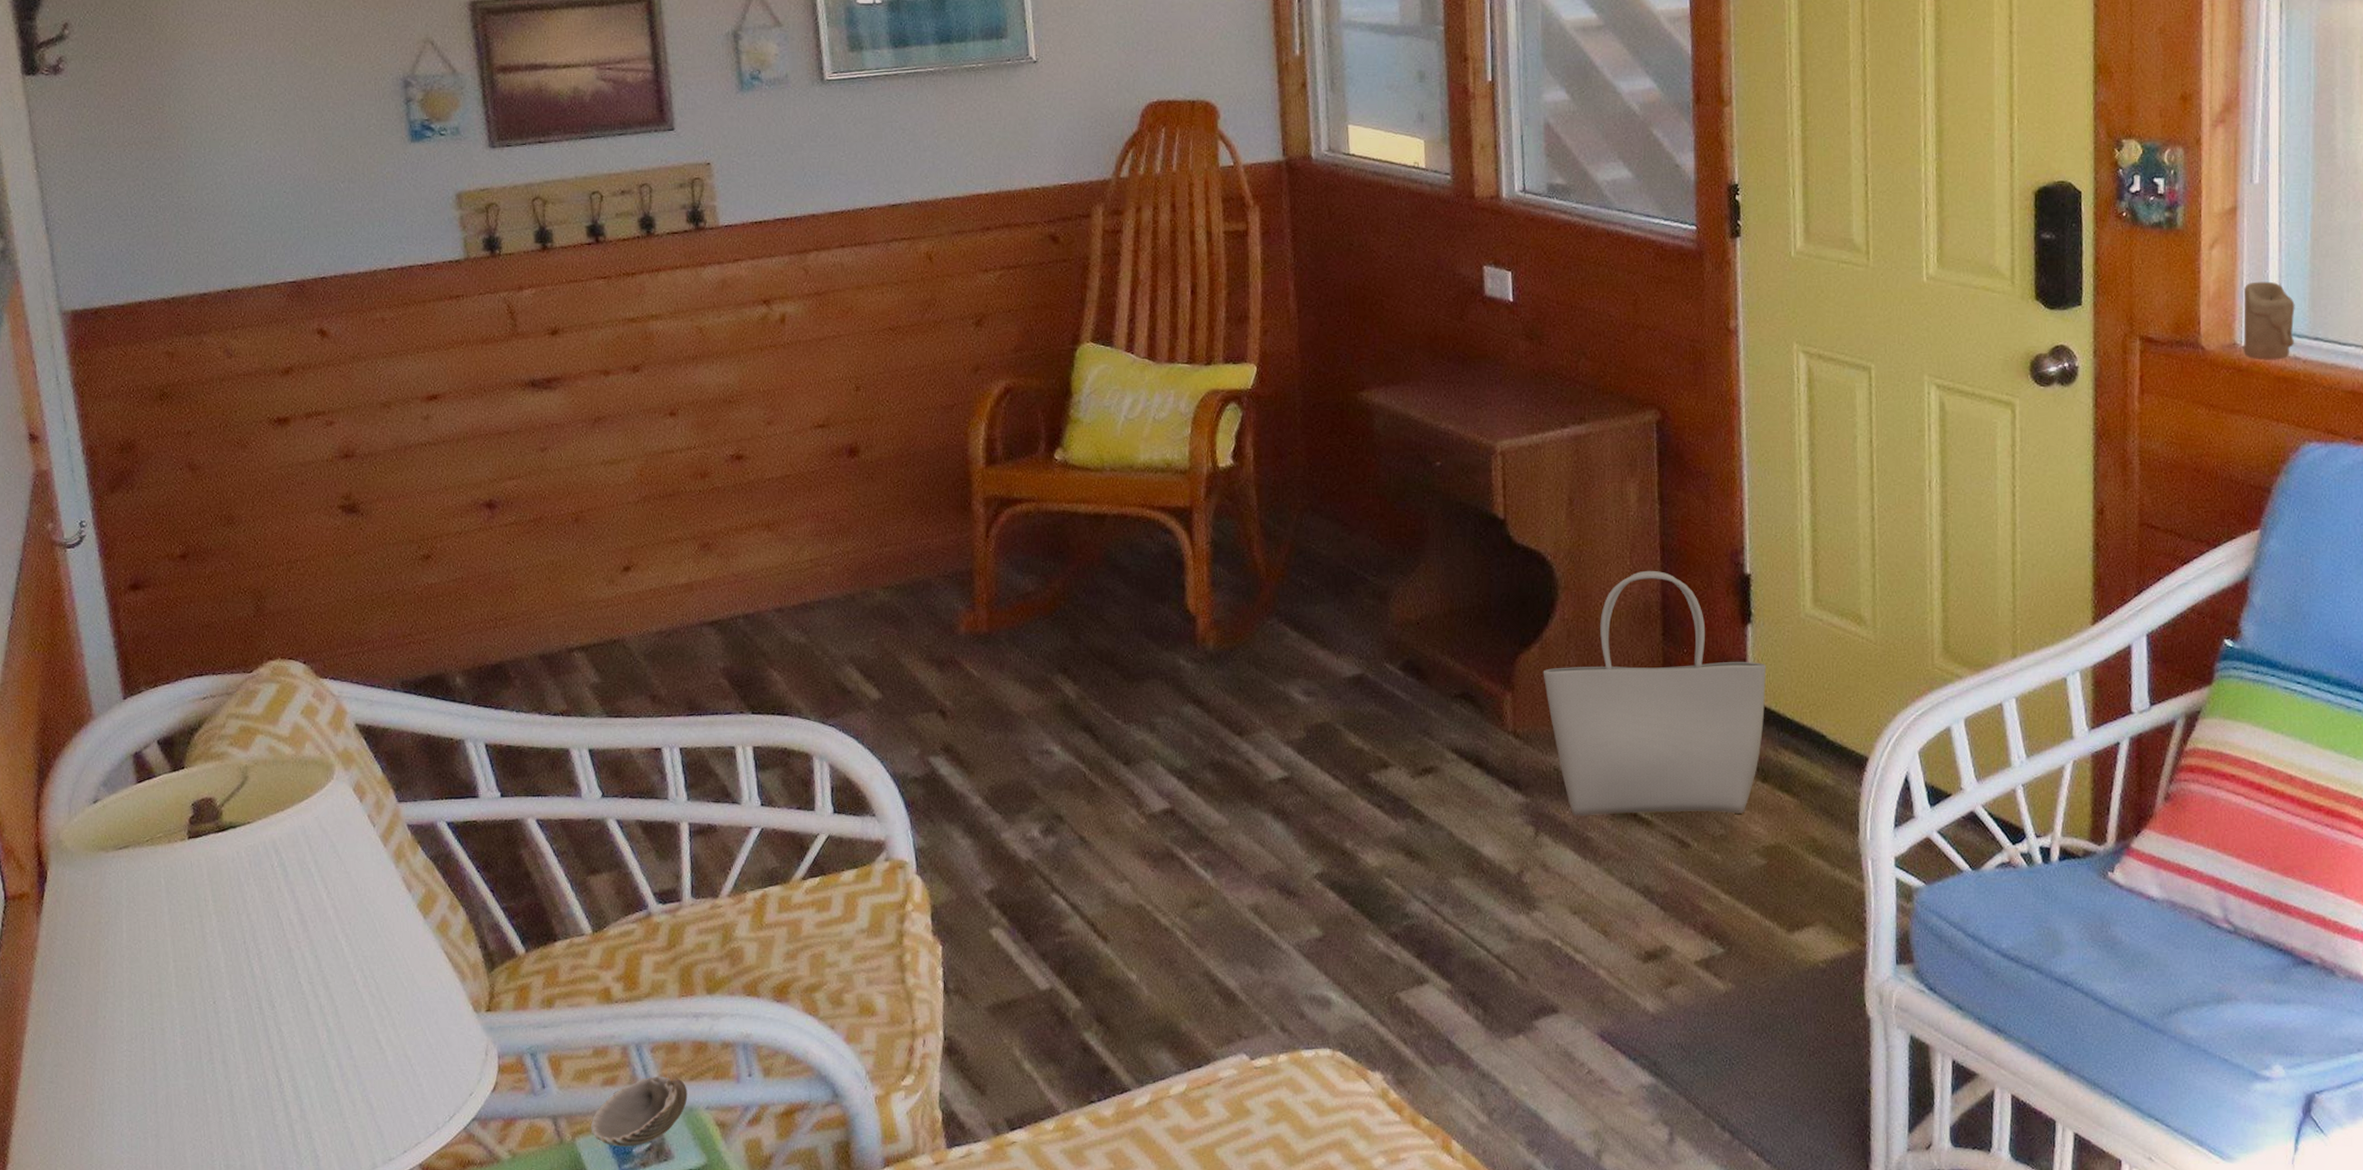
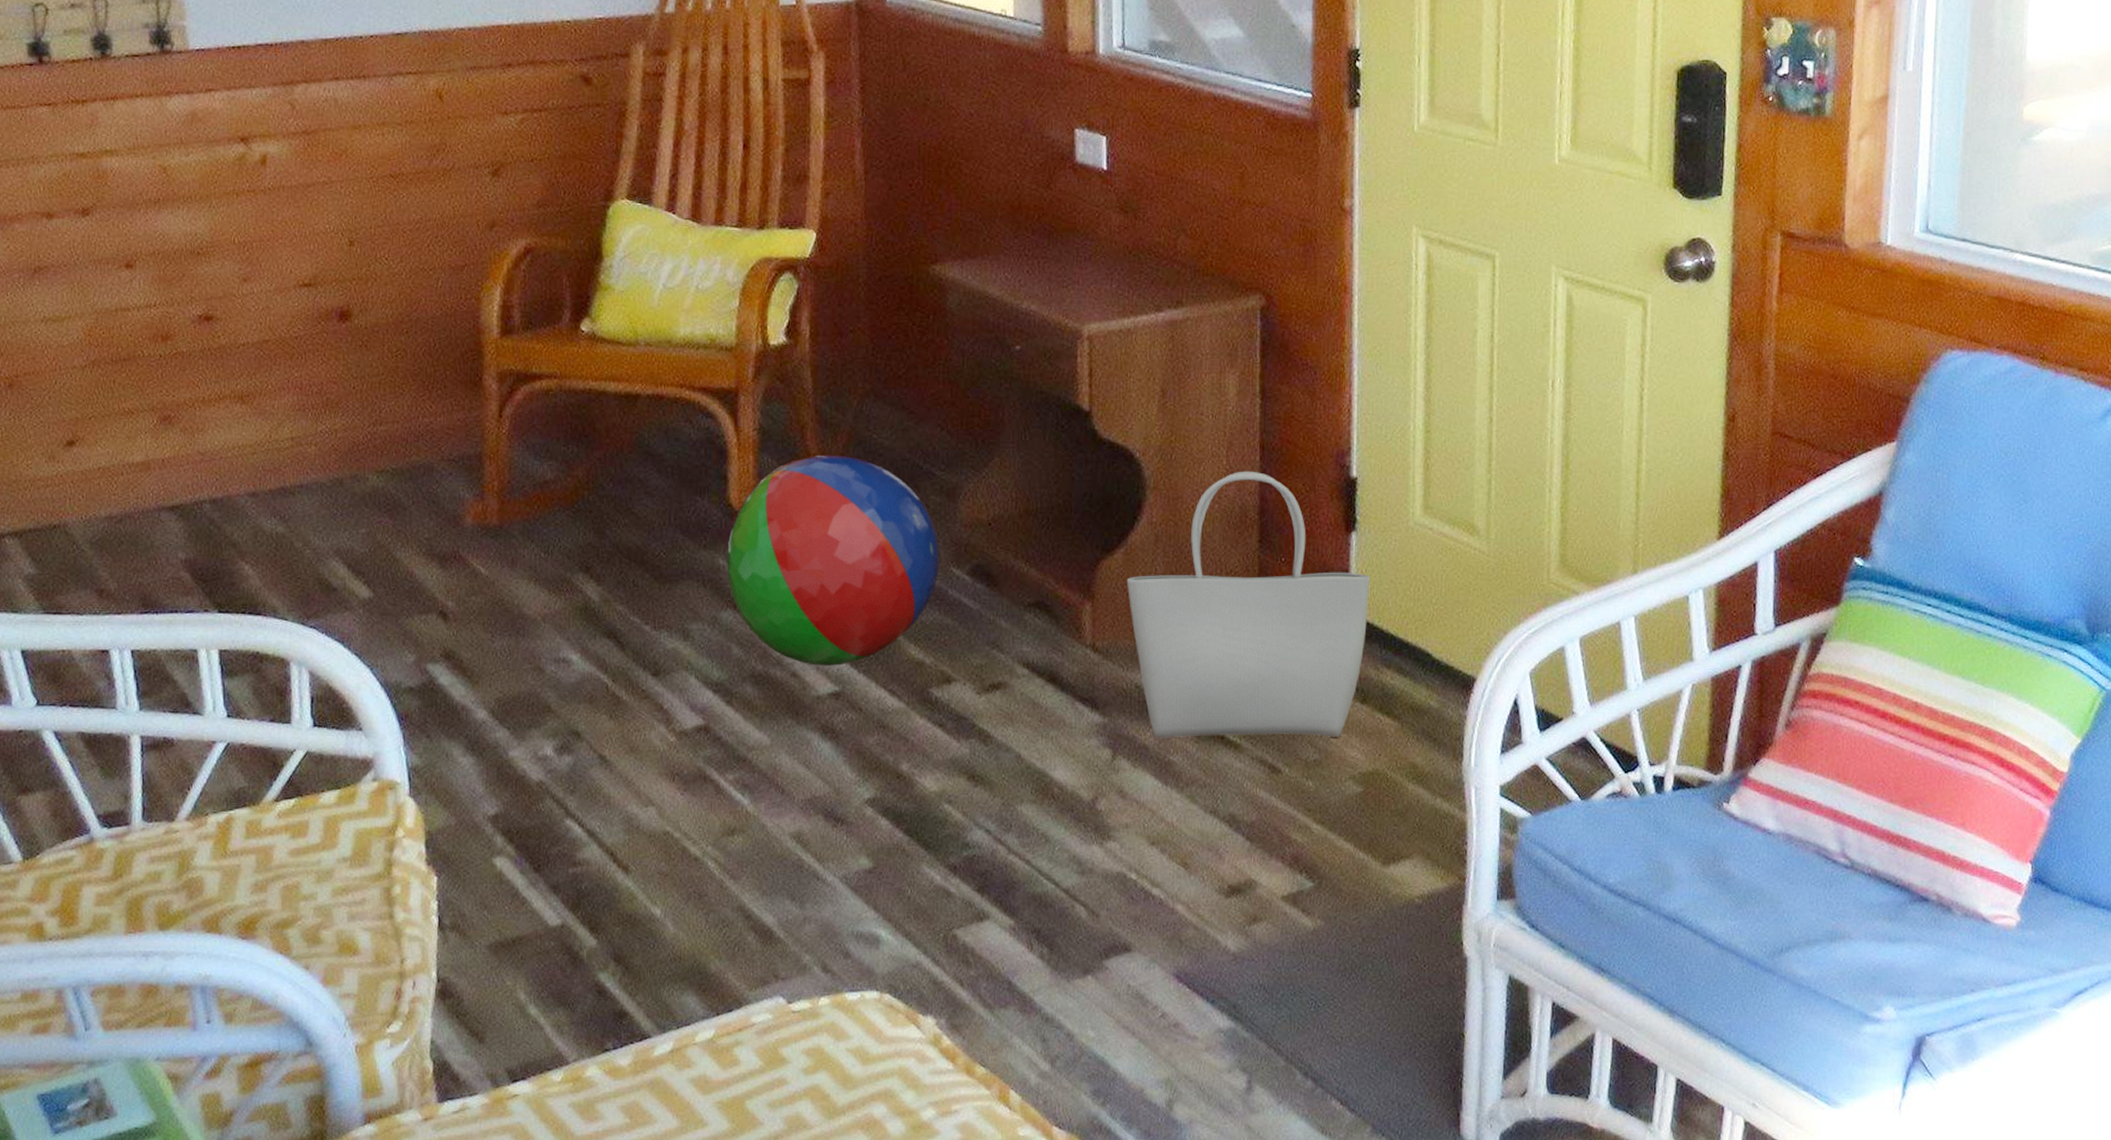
seashell: present [590,1076,688,1147] -> none [16,1023,134,1103]
beach ball: none [1186,564,1374,754] -> present [727,454,940,666]
candle: present [2243,281,2295,360] -> none [1888,176,1944,261]

